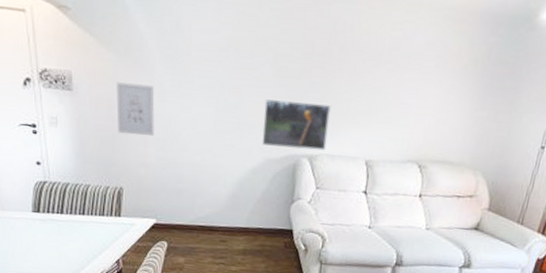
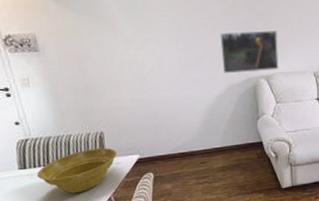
planter bowl: none [49,203,134,249] -> present [37,147,118,194]
wall art: present [116,82,155,137] -> none [81,36,124,84]

